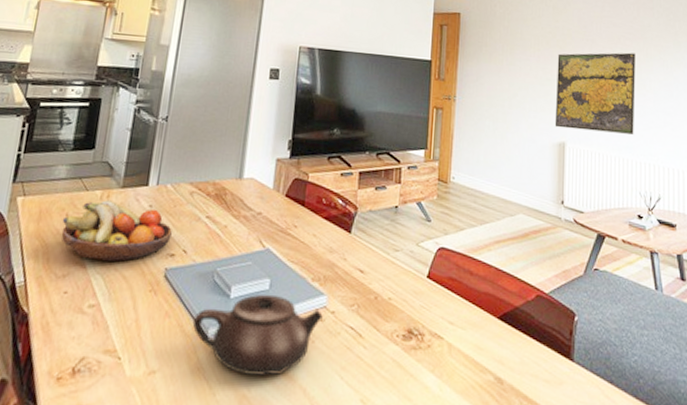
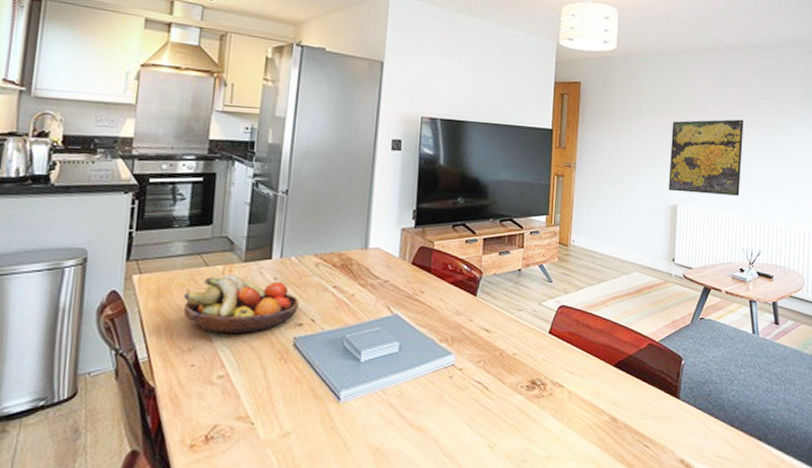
teapot: present [192,294,324,376] -> none [324,356,452,430]

